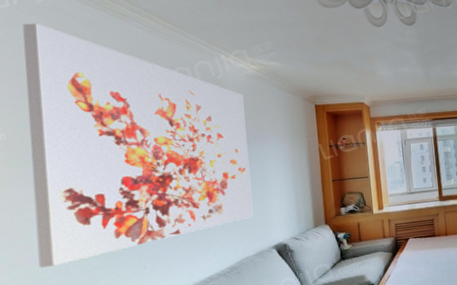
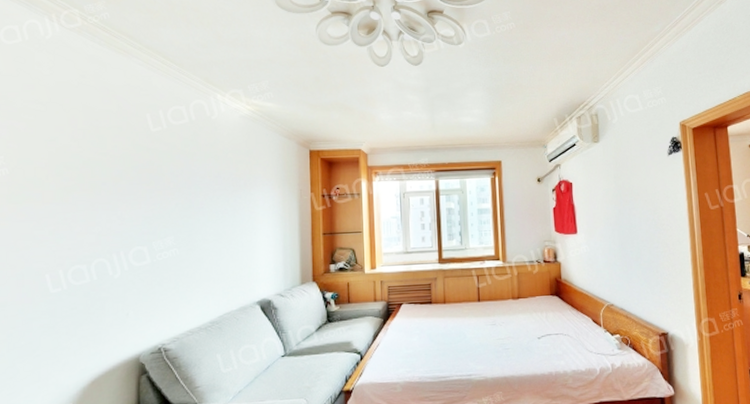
wall art: present [23,23,254,268] -> none [28,58,239,307]

